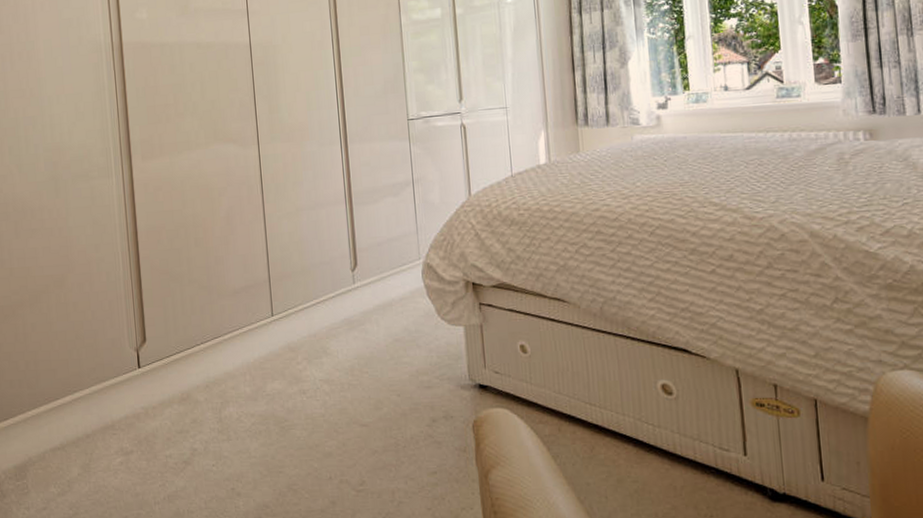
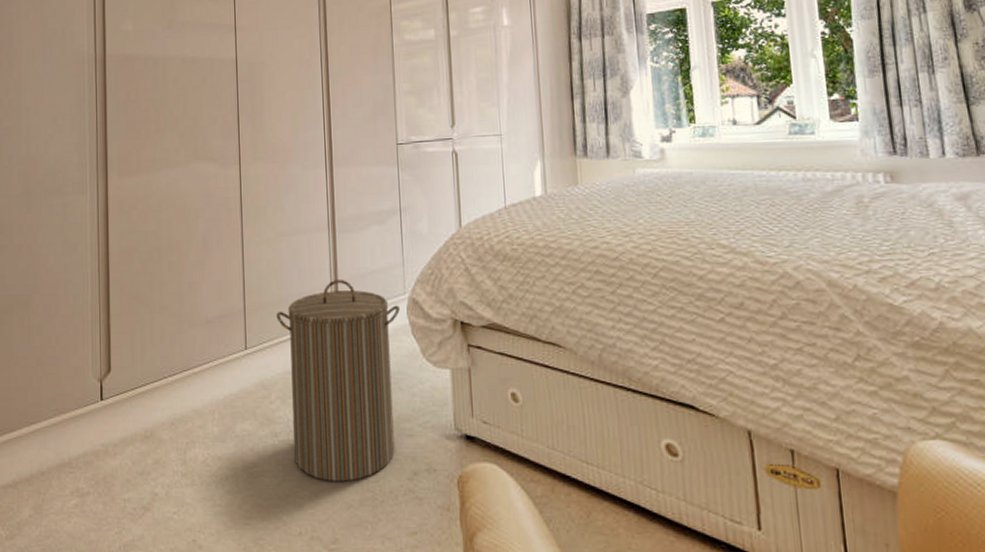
laundry hamper: none [299,248,415,431] -> present [276,279,400,482]

